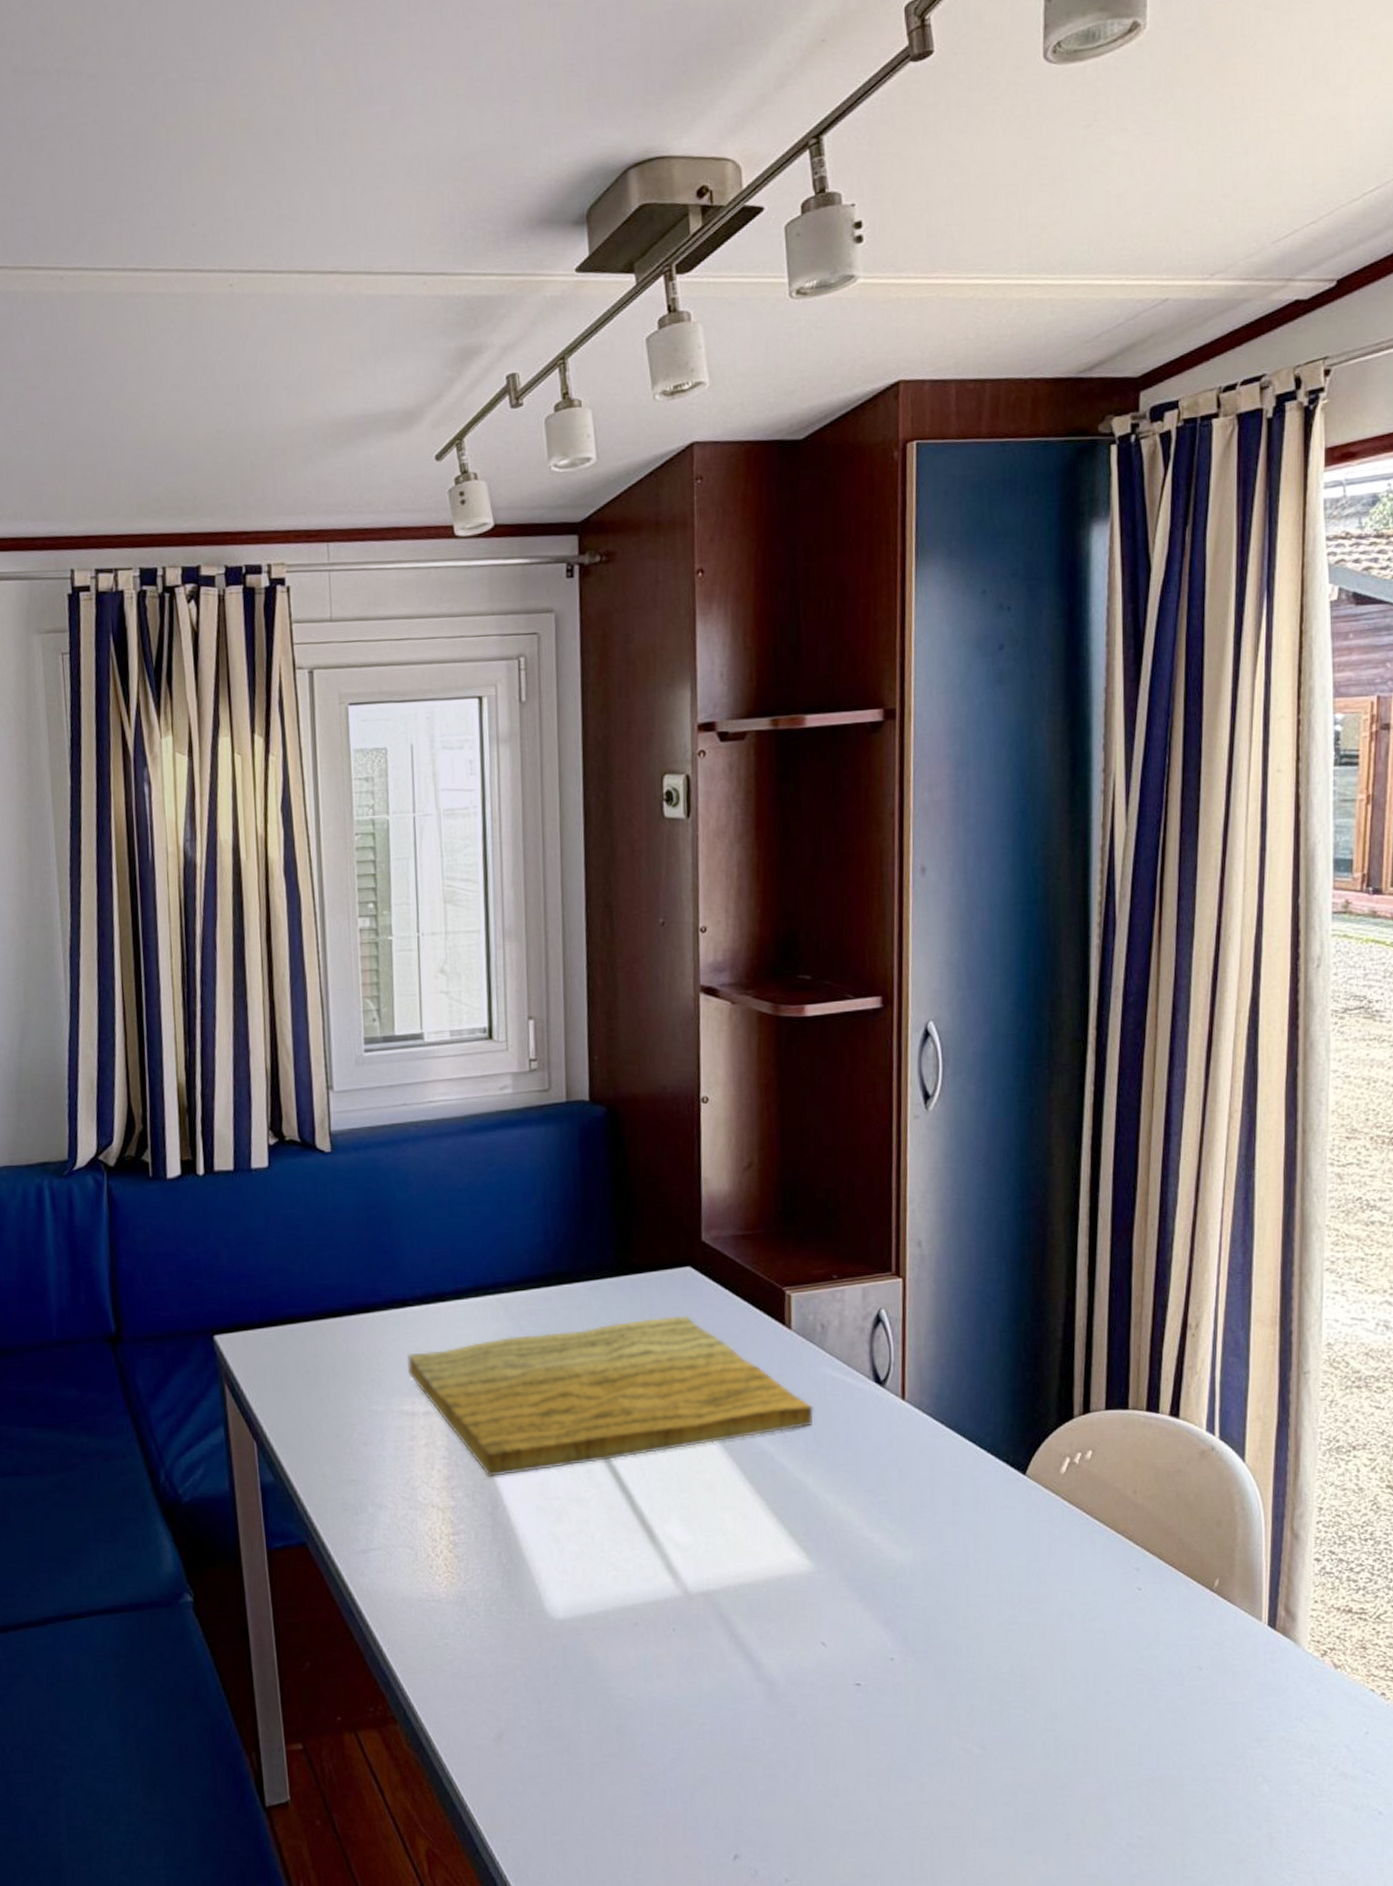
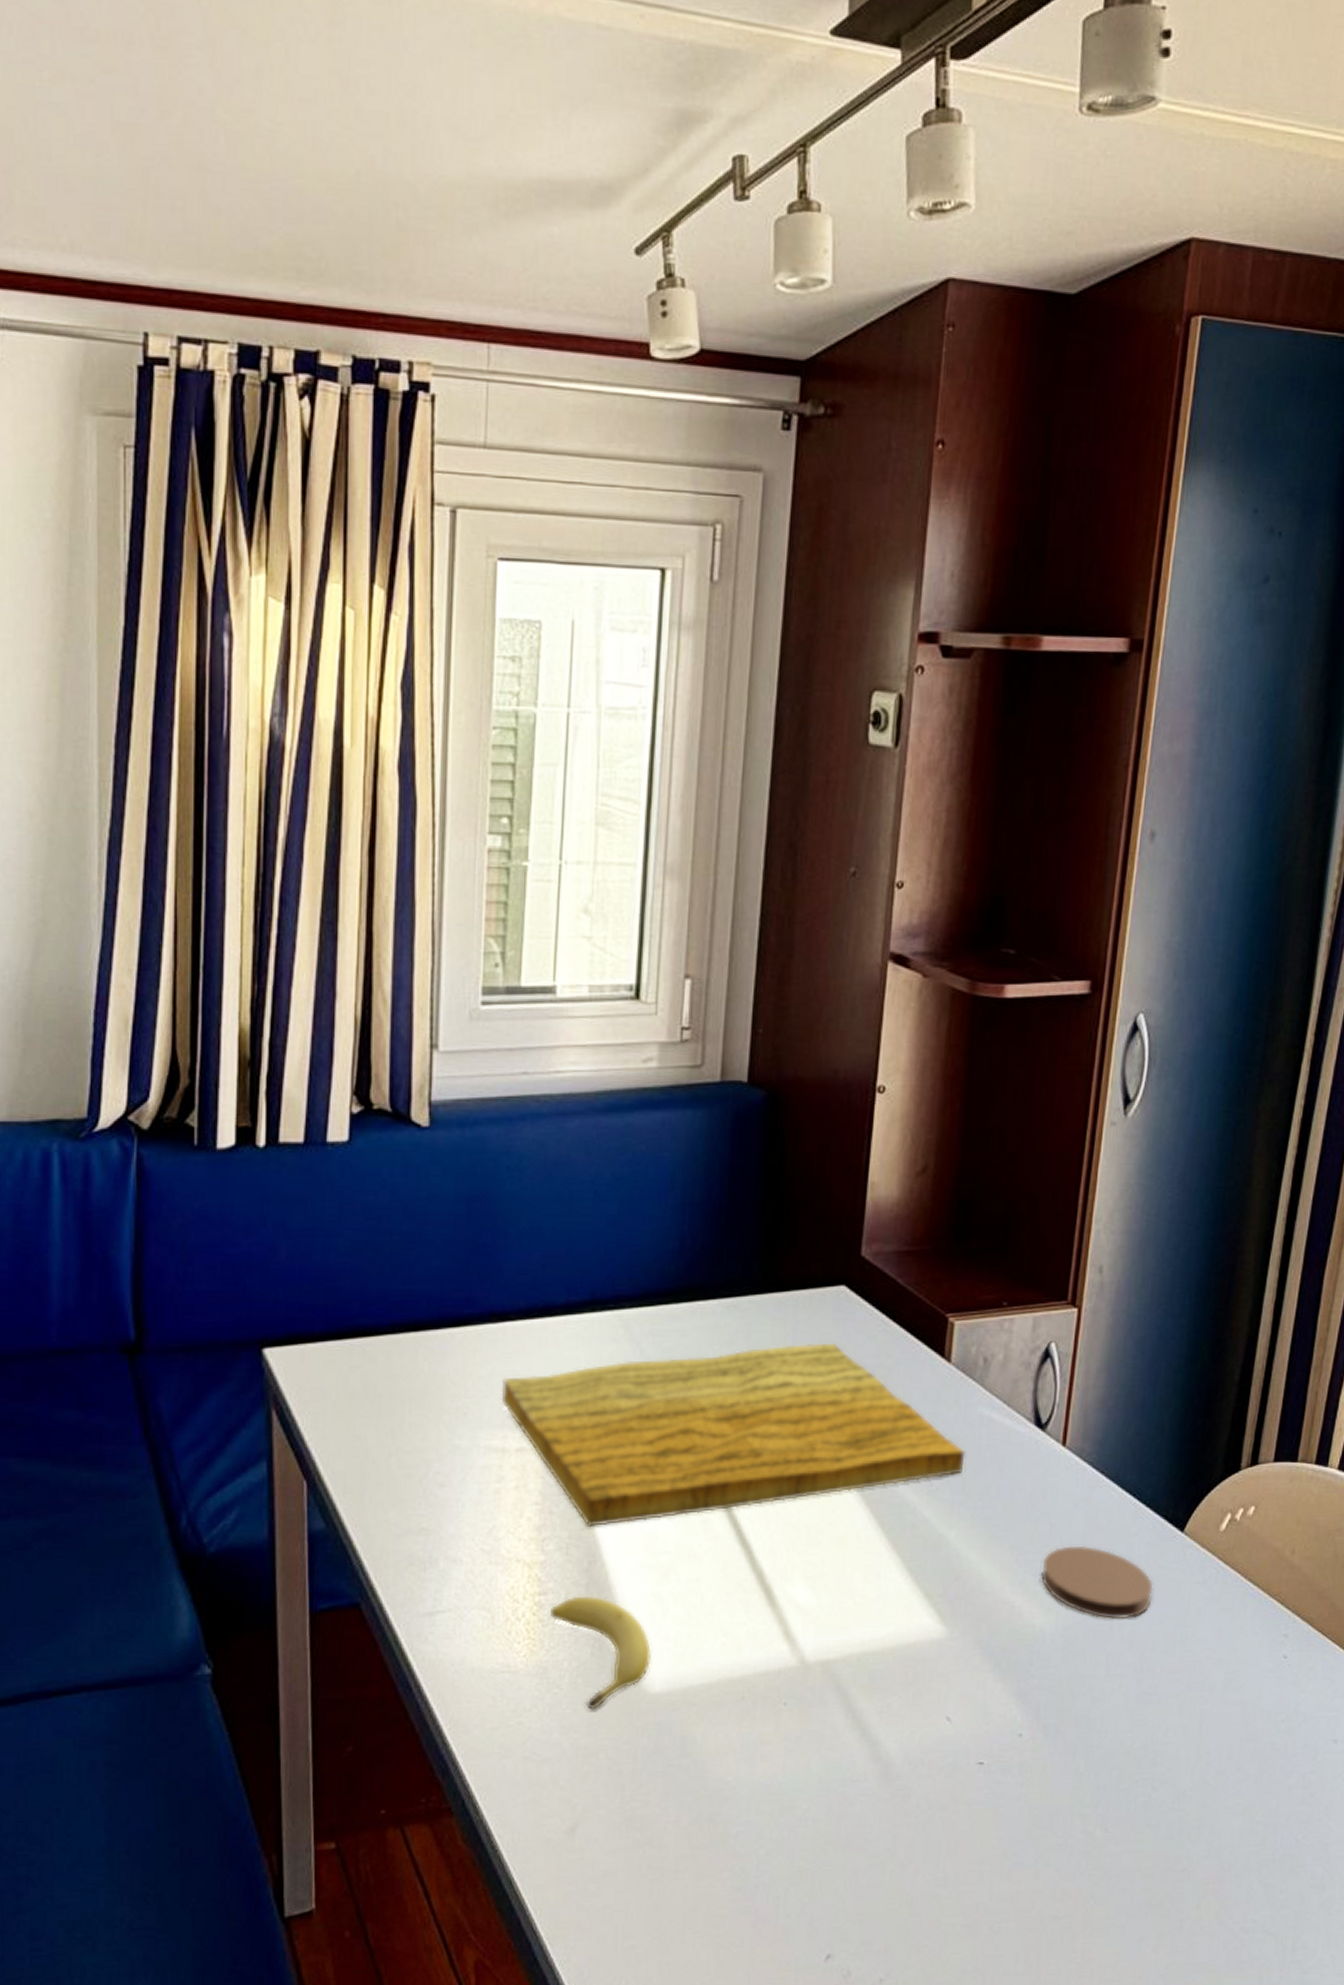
fruit: none [463,1535,553,1633] -> present [549,1595,651,1710]
coaster: none [895,1488,1003,1554] -> present [1041,1545,1154,1619]

